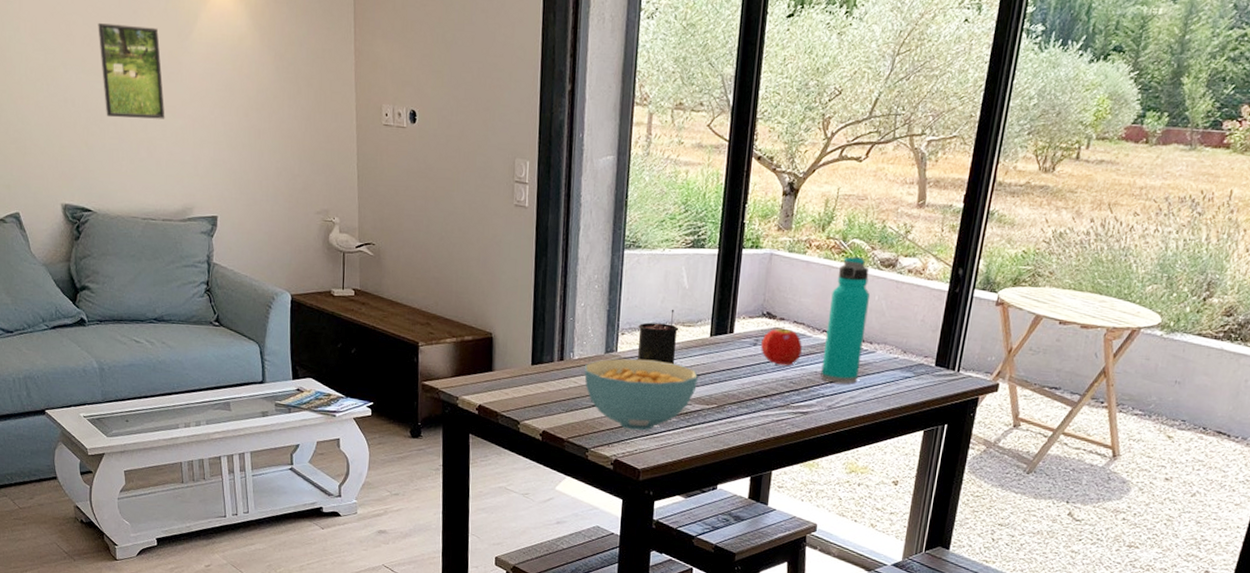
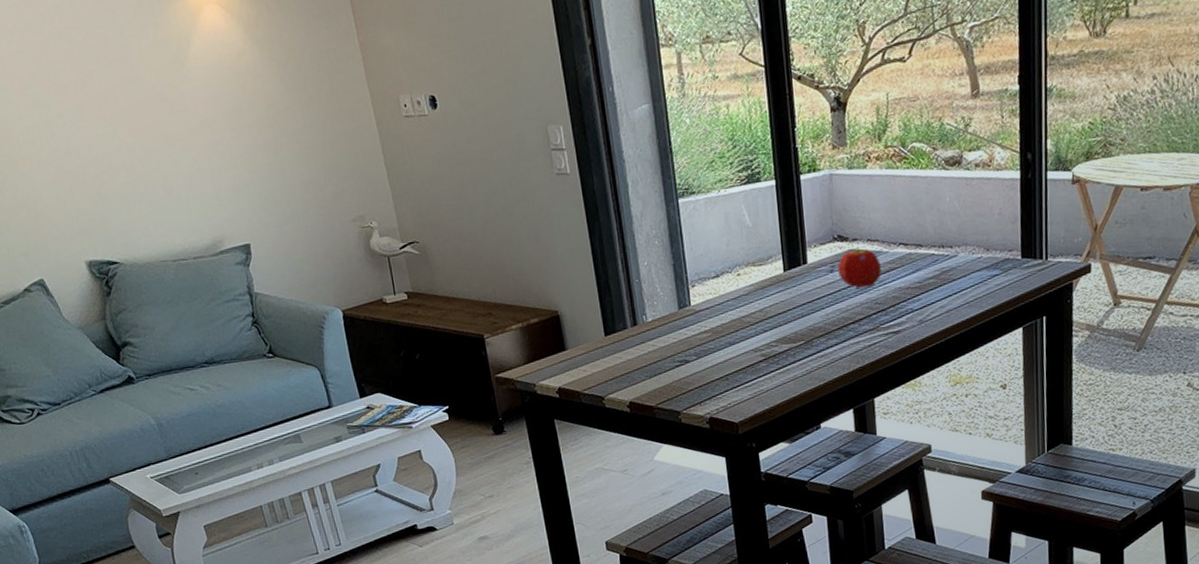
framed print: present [98,22,165,119] -> none [87,60,176,163]
cereal bowl: present [584,358,698,431] -> none [660,306,780,384]
candle: present [637,309,679,365] -> none [707,250,752,310]
water bottle: present [820,256,870,384] -> none [901,159,944,296]

